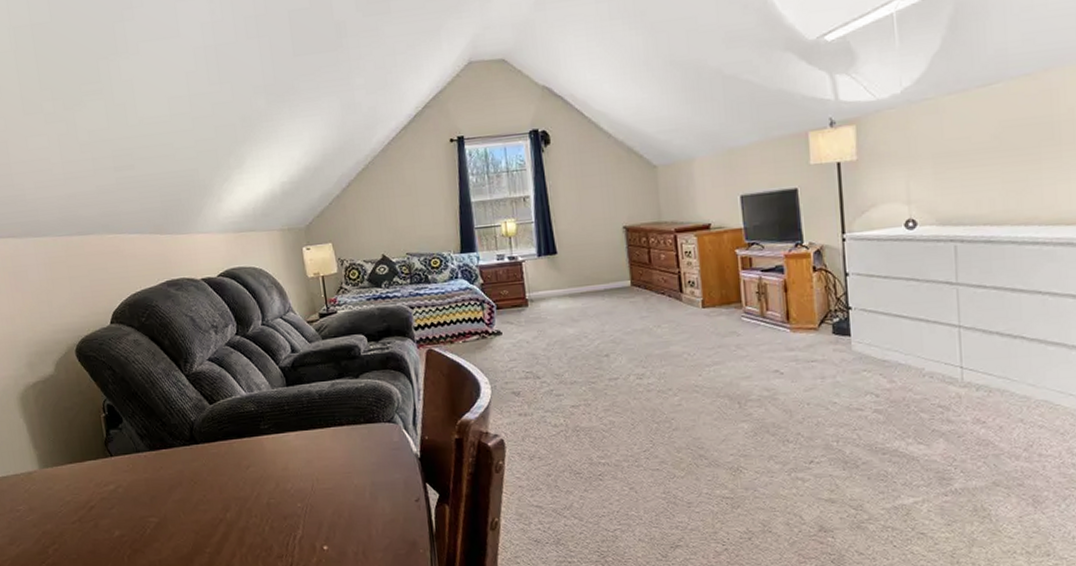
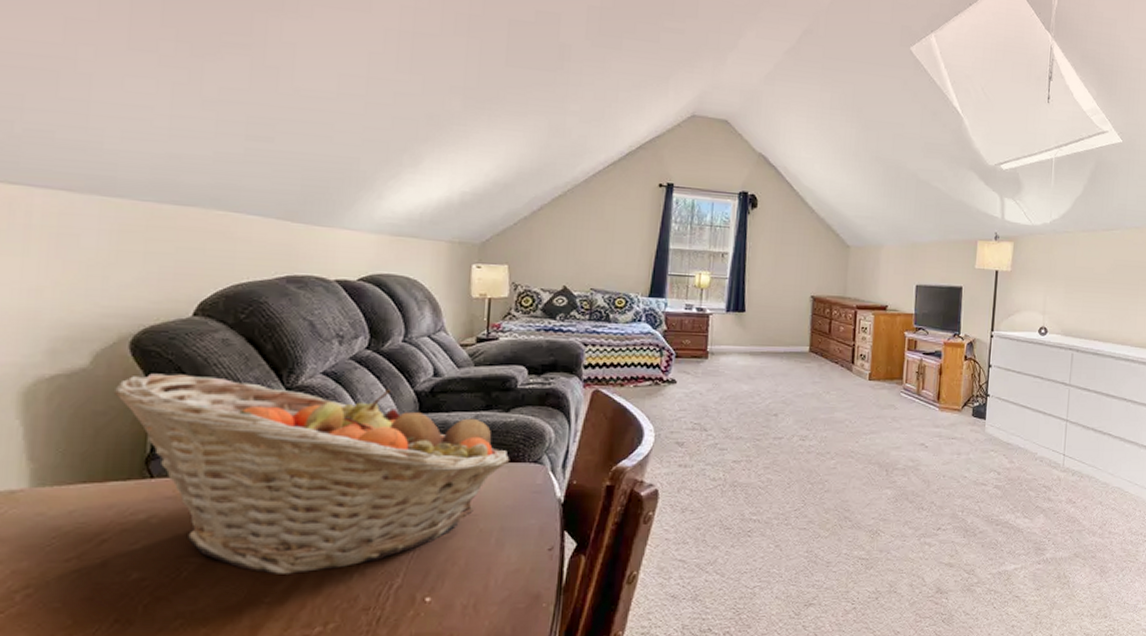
fruit basket: none [73,367,368,530] -> present [113,373,510,574]

